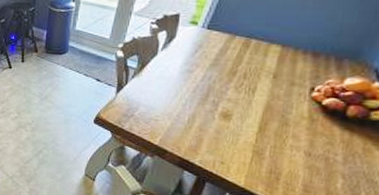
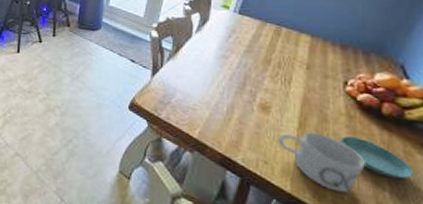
mug: none [236,135,321,186] -> present [278,132,365,193]
saucer: none [299,137,369,173] -> present [341,136,413,179]

